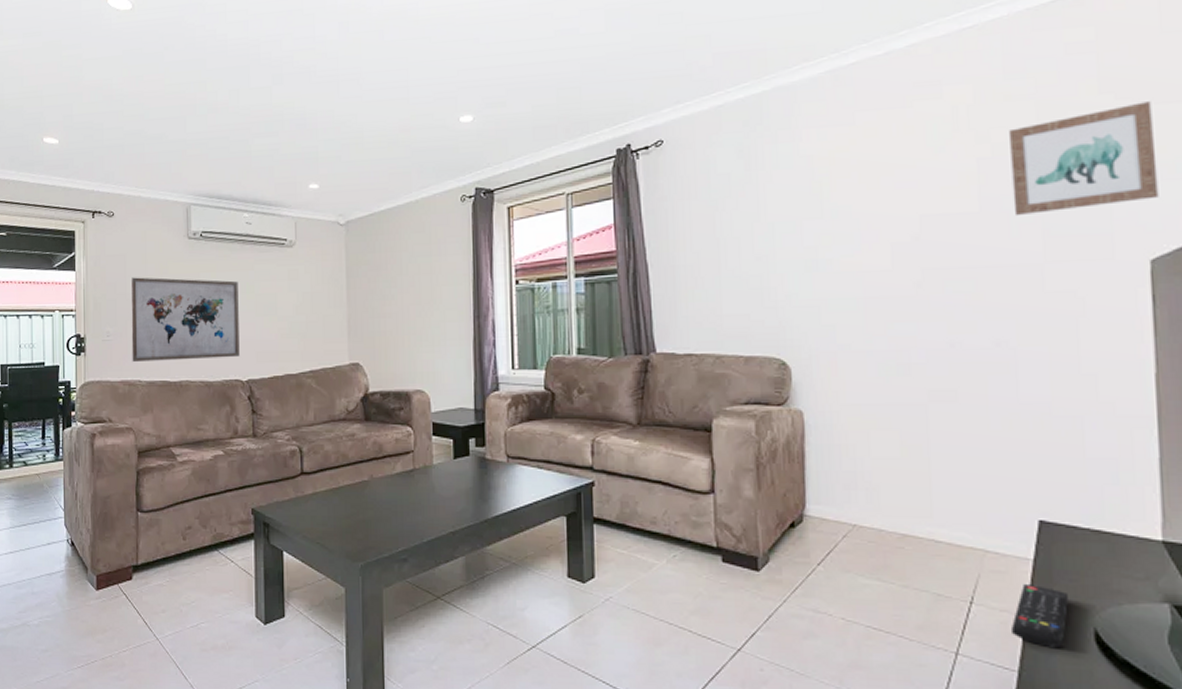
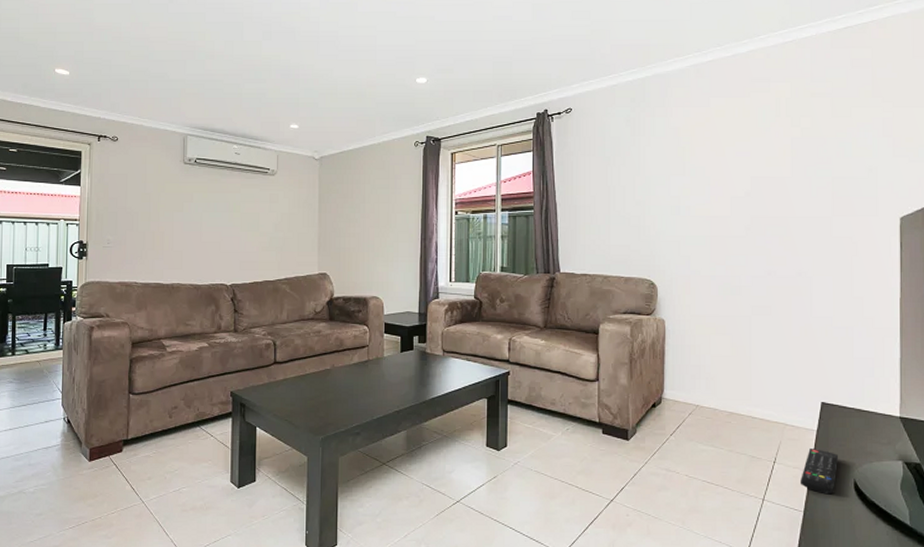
wall art: present [130,277,240,363] -> none [129,194,226,267]
wall art: present [1009,101,1159,217] -> none [813,105,907,182]

